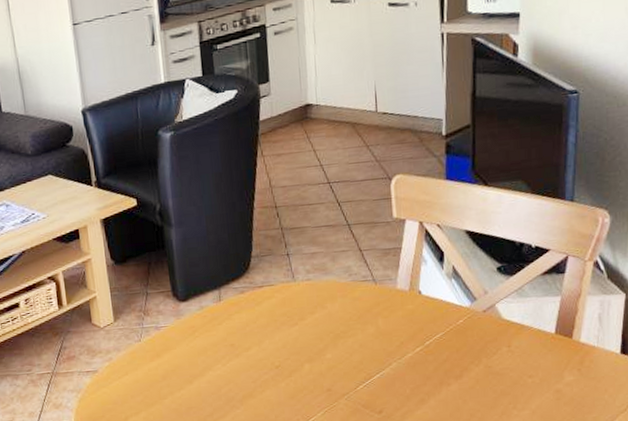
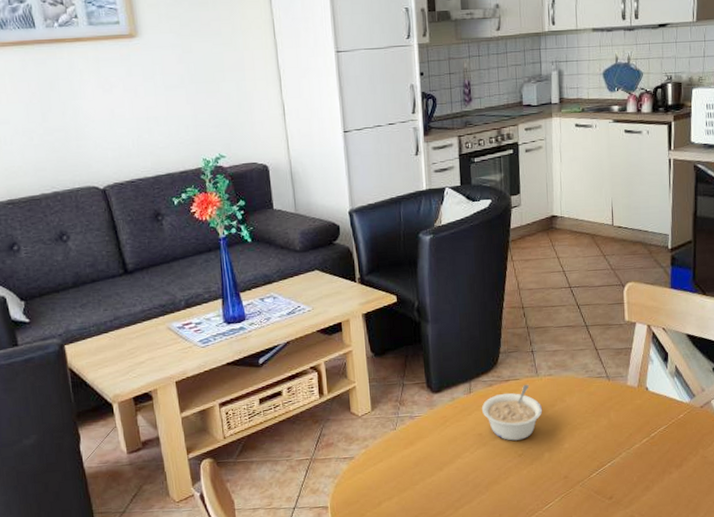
legume: none [232,290,301,352] -> present [481,384,543,441]

